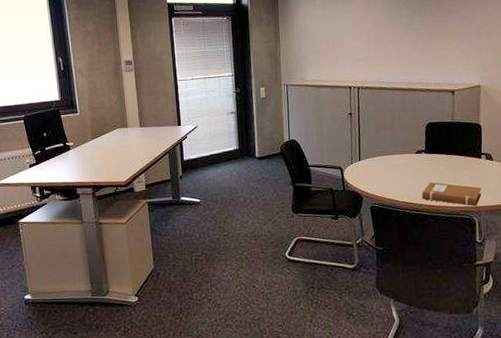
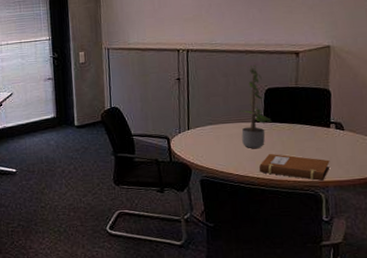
potted plant: none [404,100,433,177] -> present [239,63,273,148]

